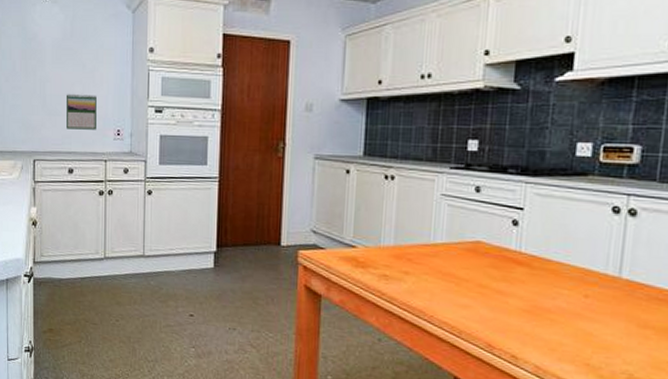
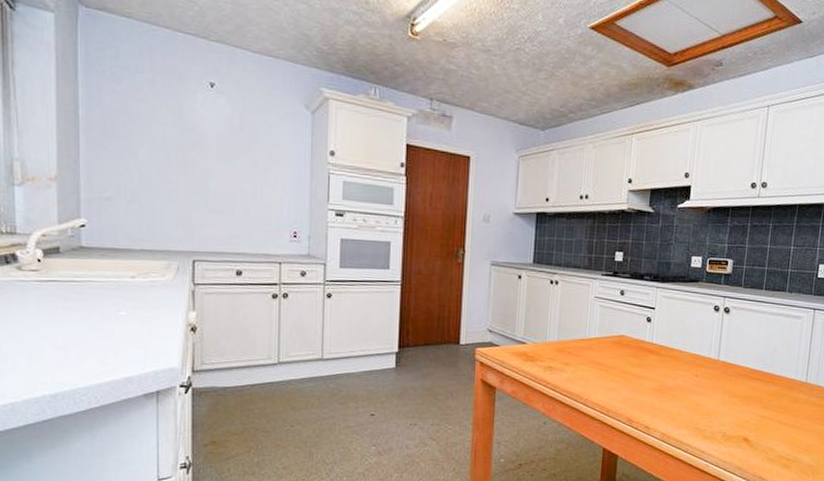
calendar: present [65,94,97,130] -> none [233,192,270,231]

